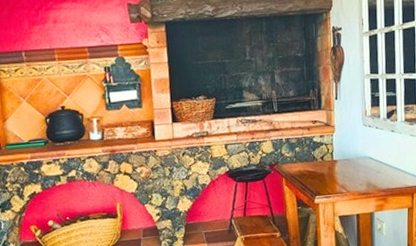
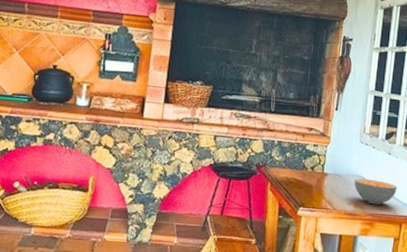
cereal bowl: none [363,157,405,181] -> present [354,178,397,205]

